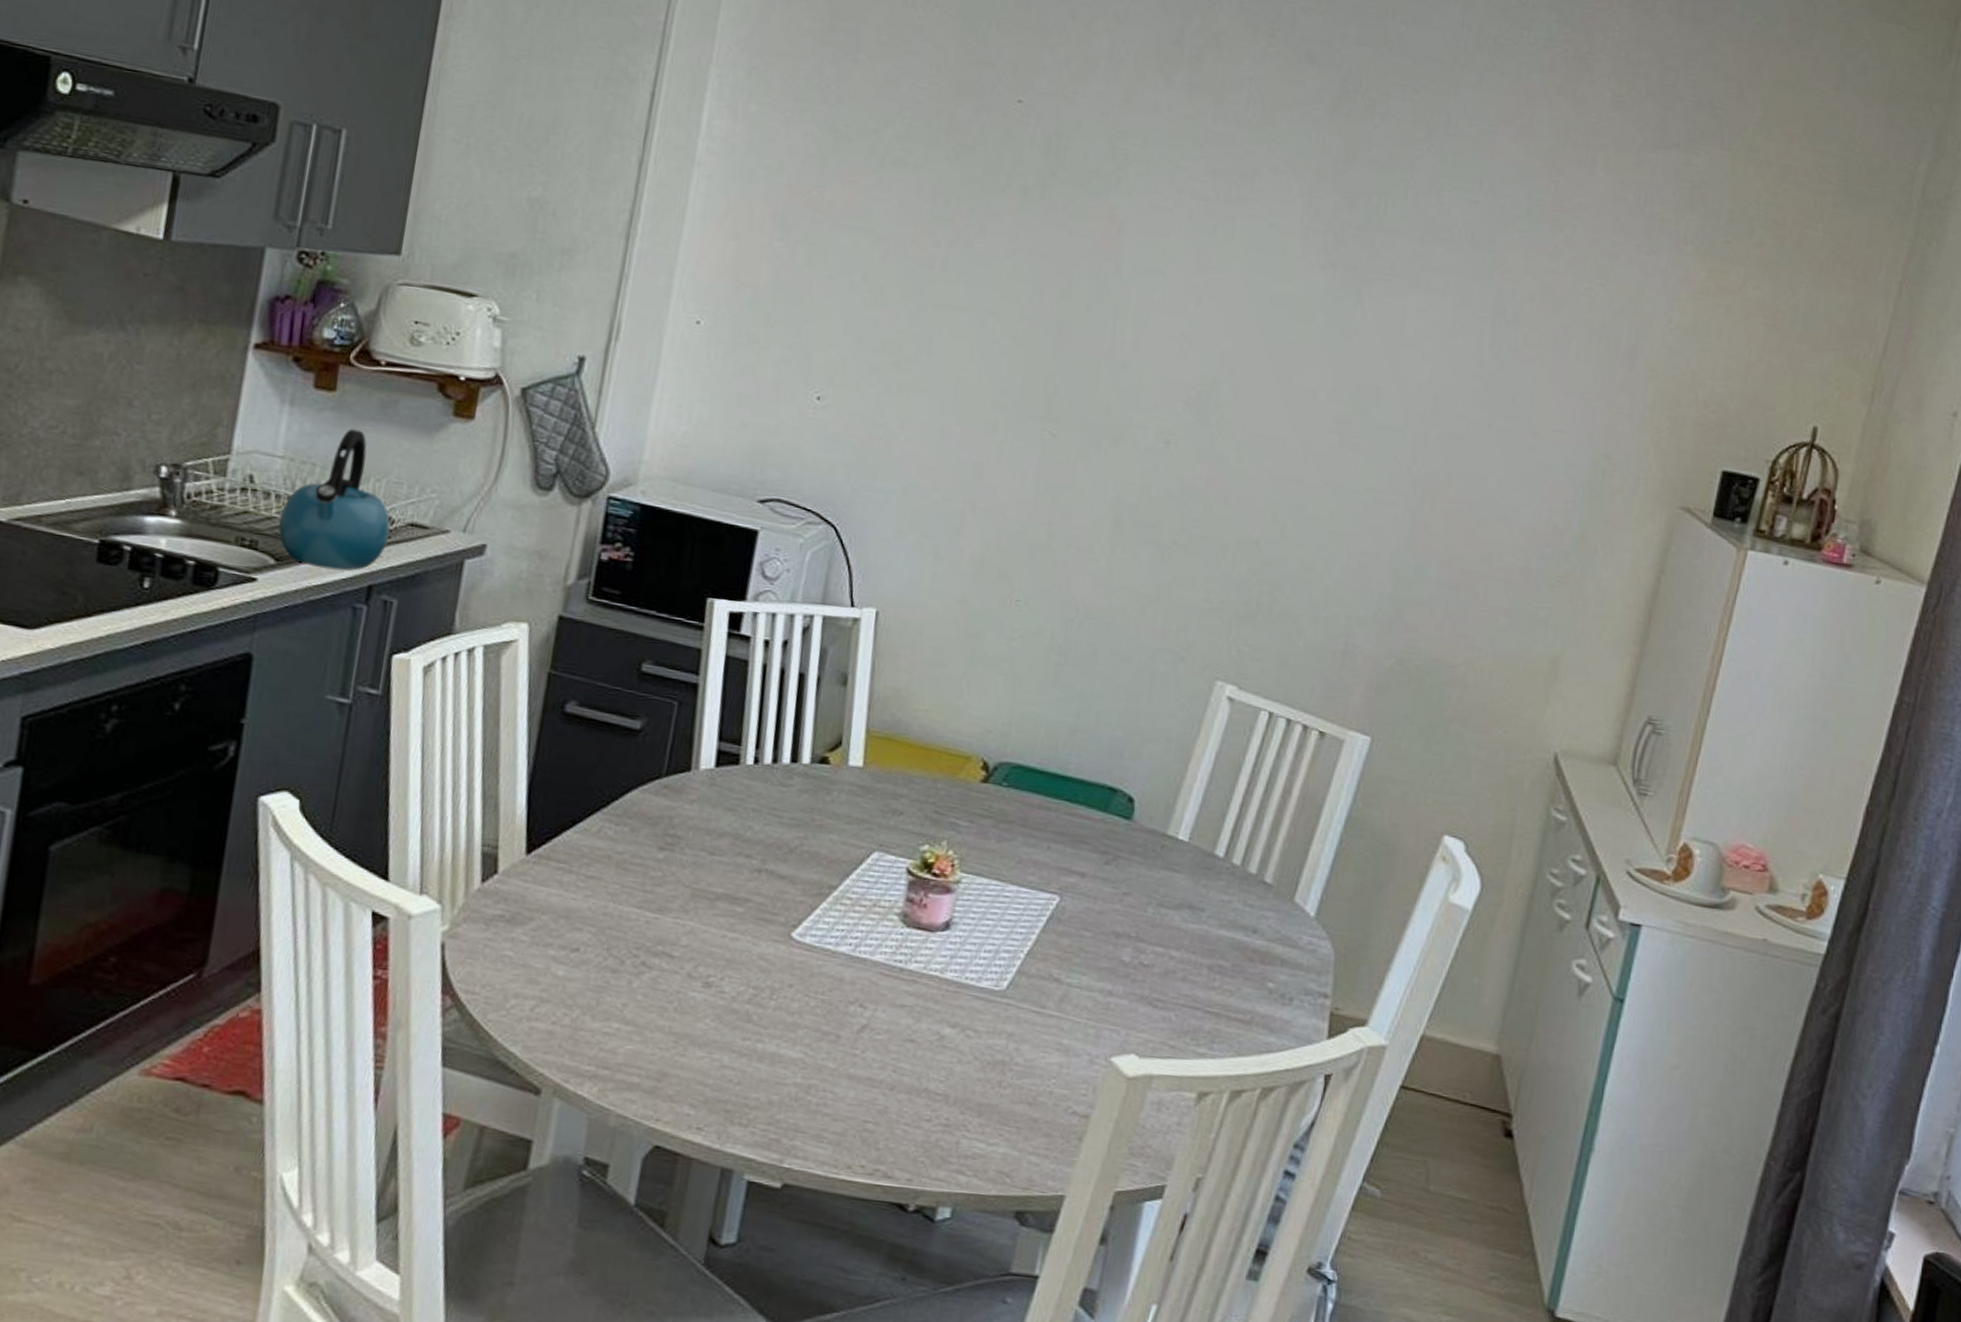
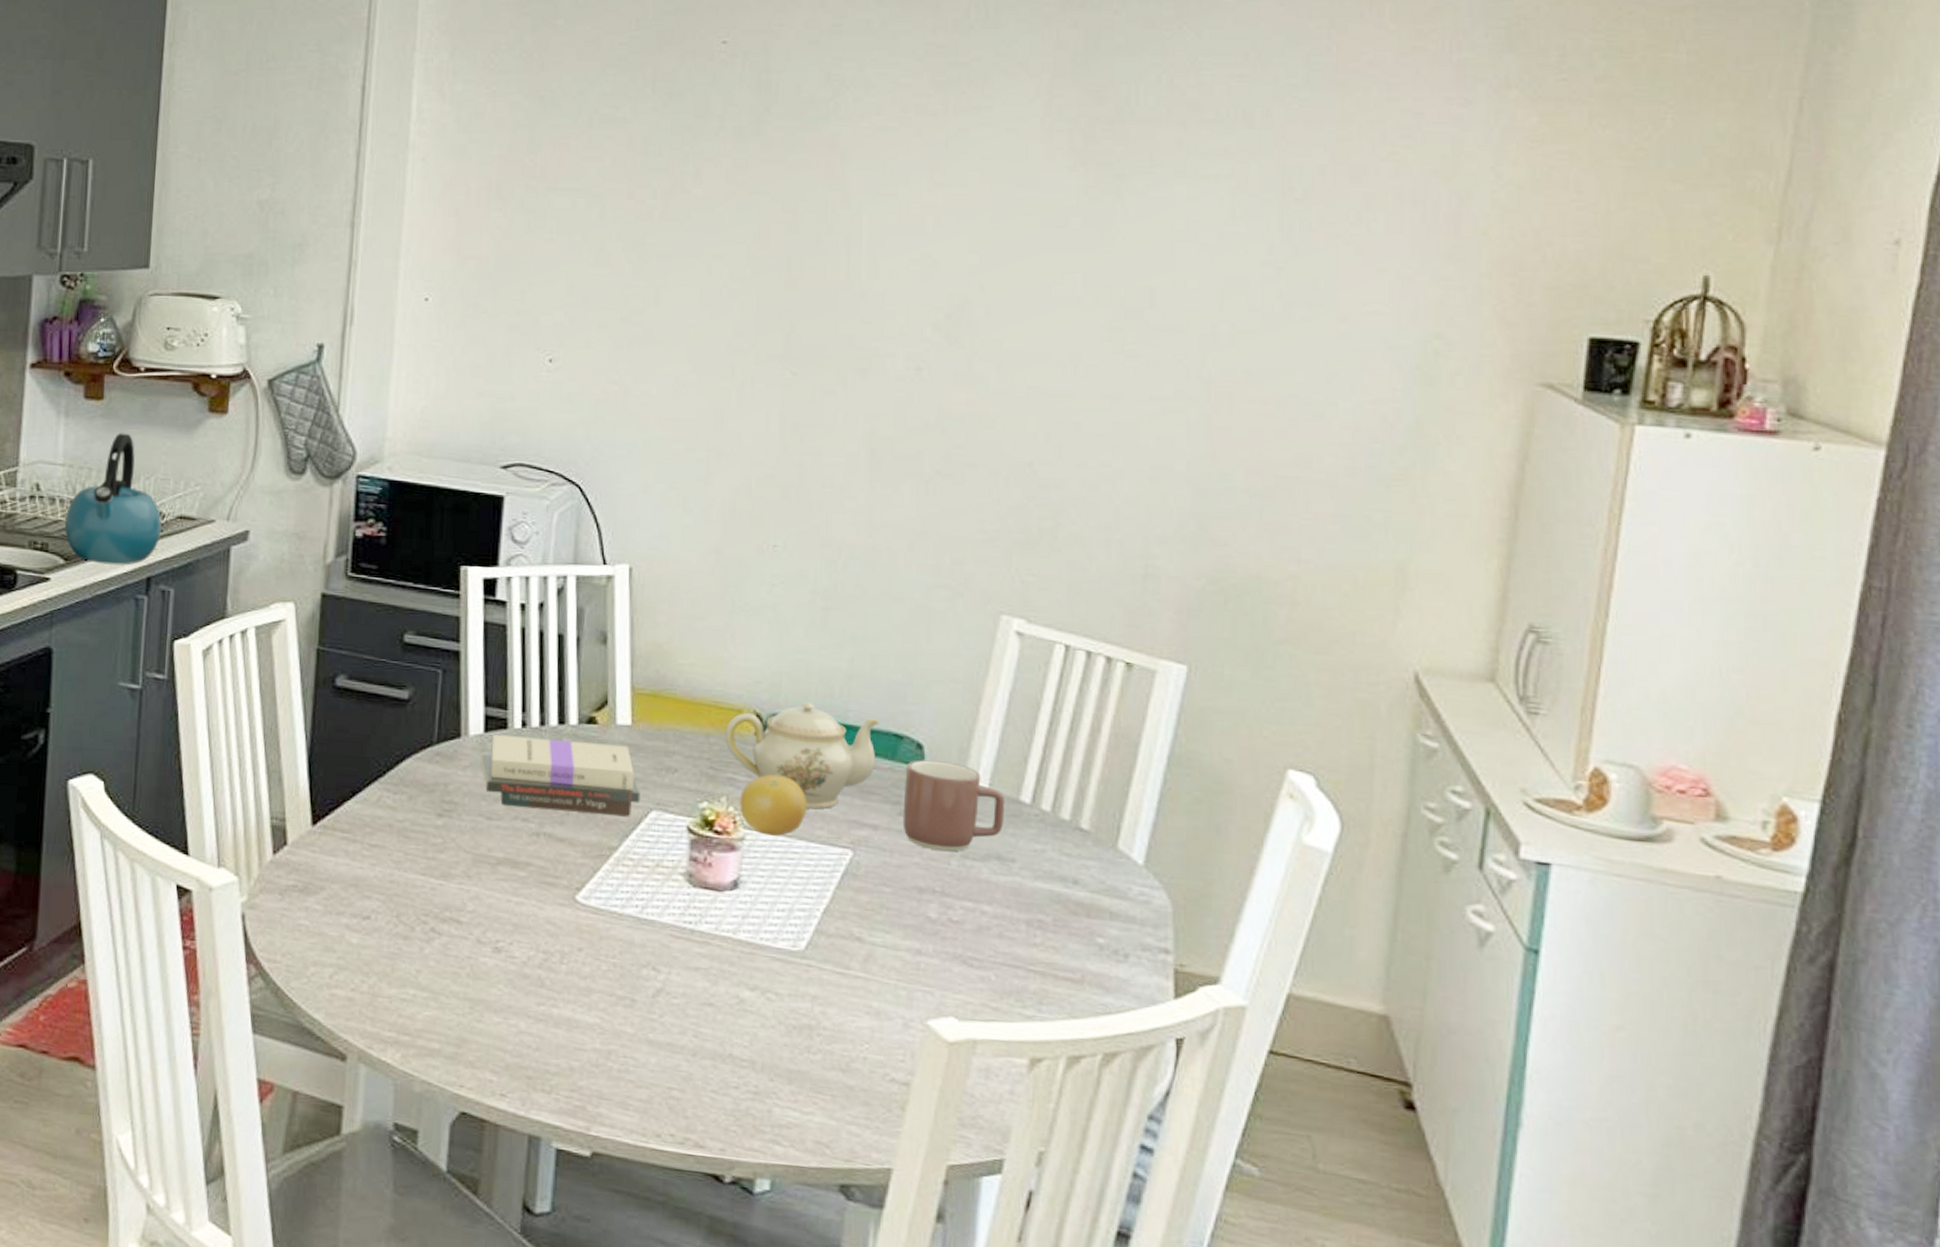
books: none [708,769,865,857] -> present [481,734,641,817]
teapot: none [951,752,1097,856] -> present [725,701,880,810]
fruit: none [958,820,1023,880] -> present [739,774,808,836]
mug: none [1107,812,1202,900] -> present [902,759,1005,852]

